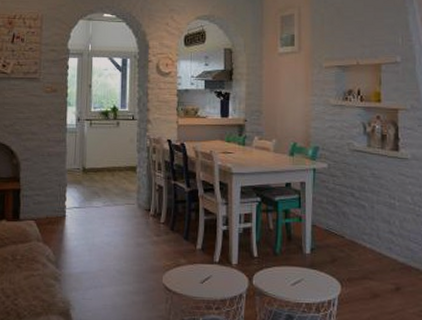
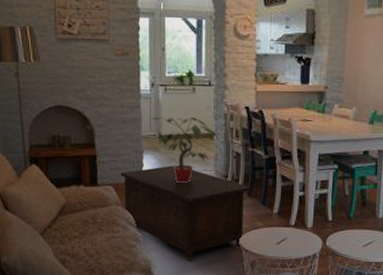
cabinet: none [43,199,173,301] -> present [120,165,250,260]
potted plant: none [73,150,143,218] -> present [149,116,220,184]

